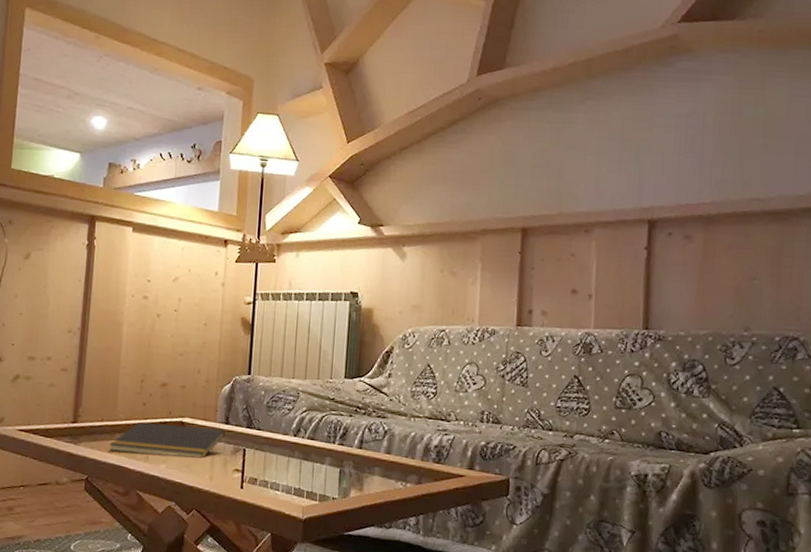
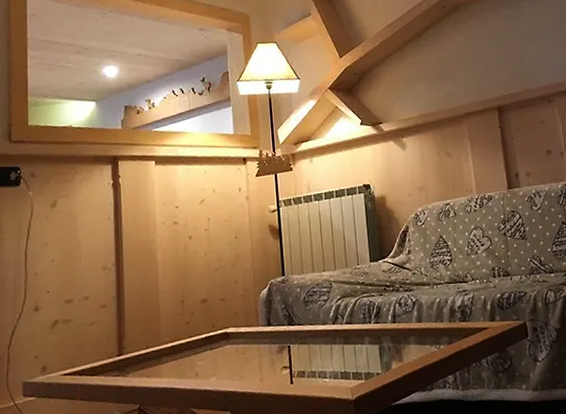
notepad: present [109,423,226,458] -> none [158,332,270,376]

